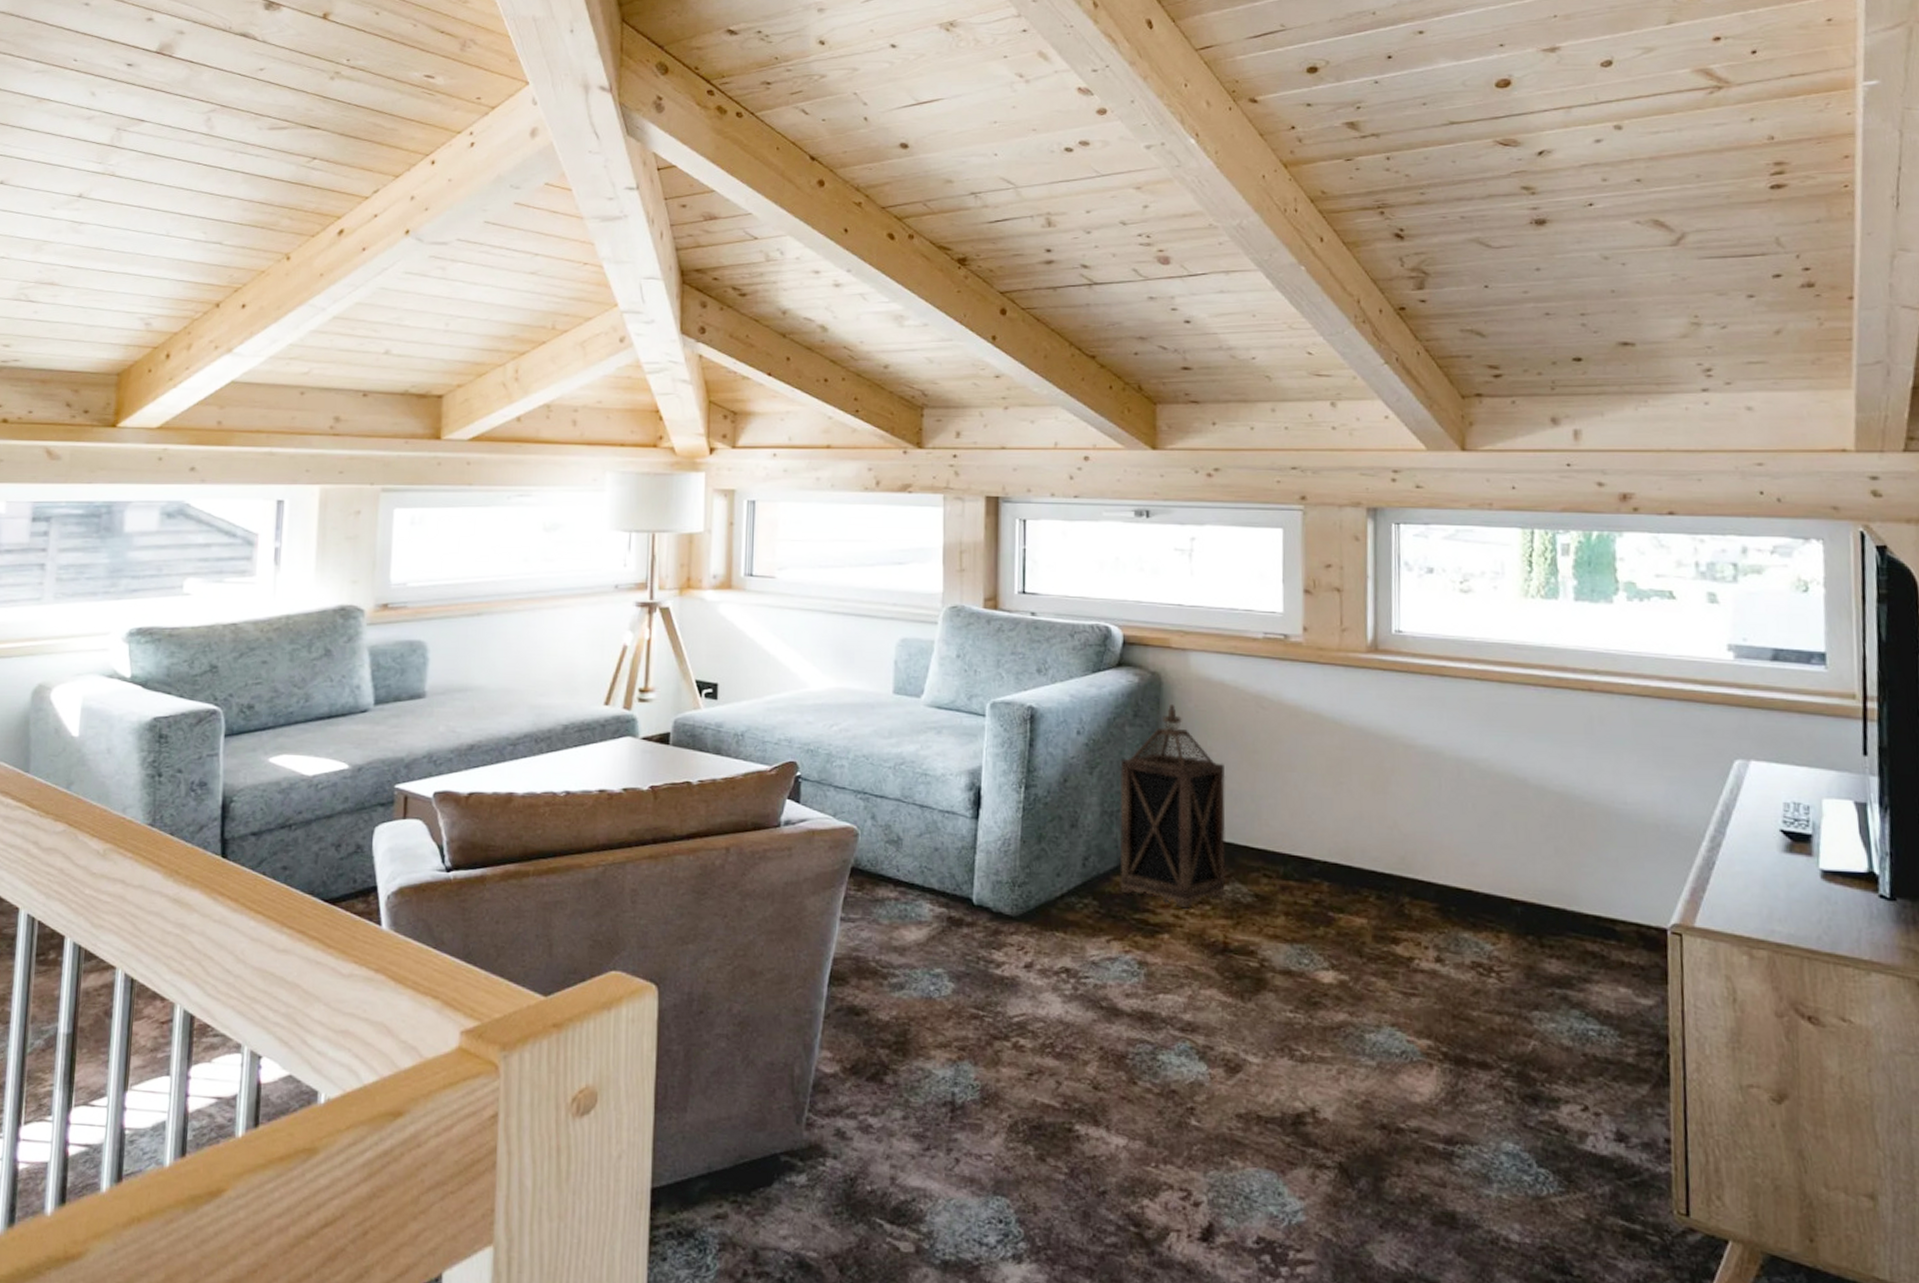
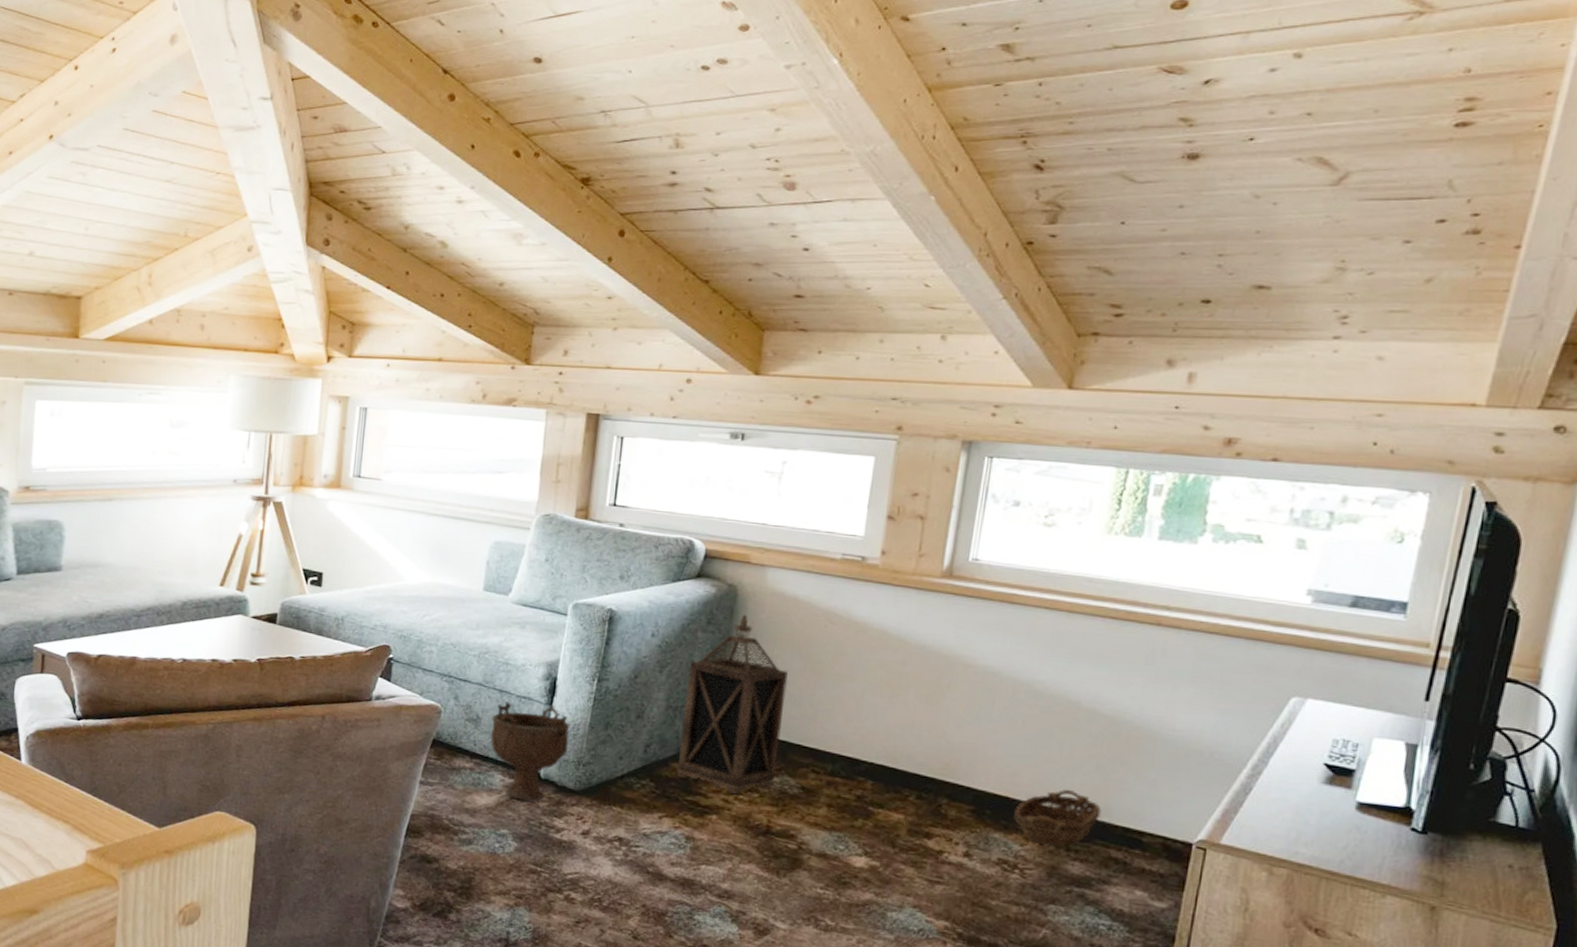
decorative bowl: none [914,818,1001,933] -> present [491,702,570,802]
basket: none [1480,876,1569,942] -> present [1014,789,1101,846]

